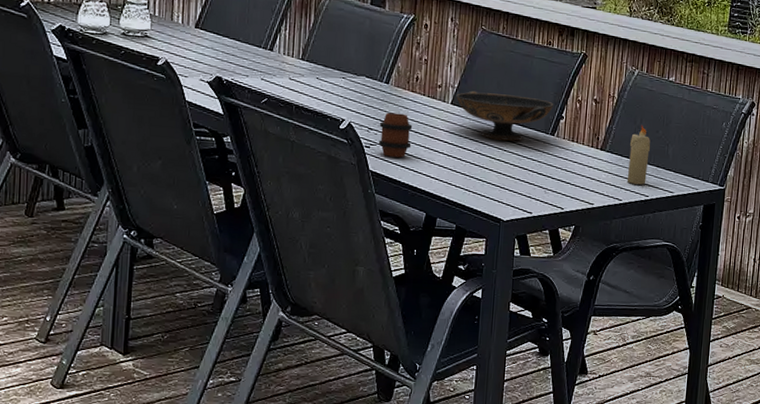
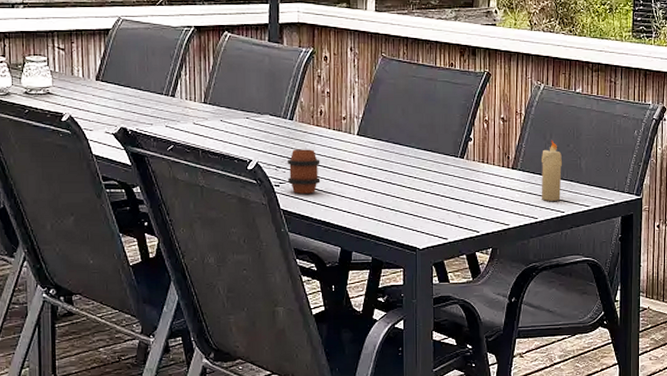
decorative bowl: present [455,90,554,141] -> none [361,119,461,167]

